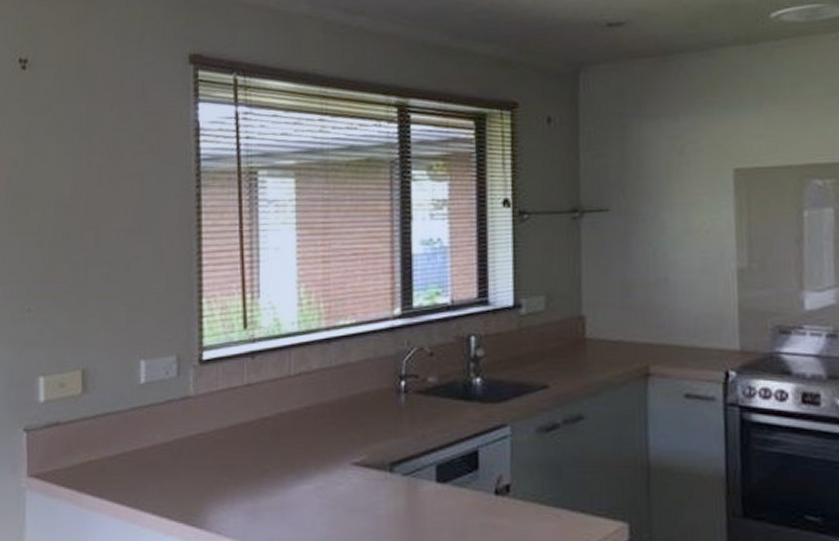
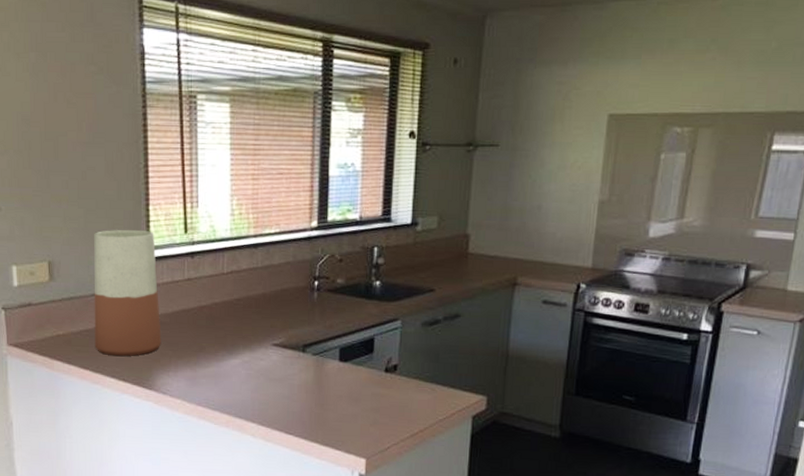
vase: none [133,327,215,486] -> present [93,229,161,357]

